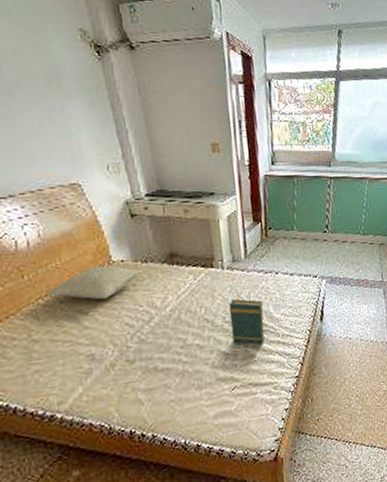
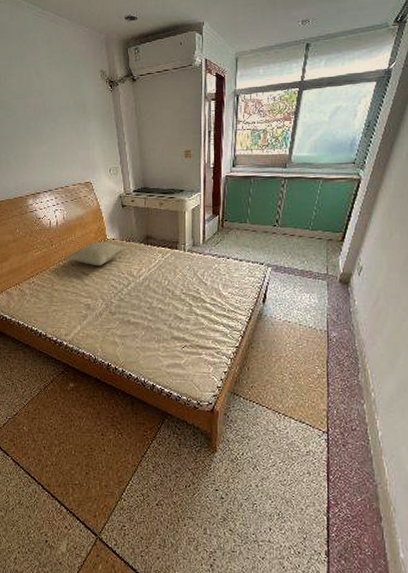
book: present [228,298,264,346] -> none [186,275,213,316]

